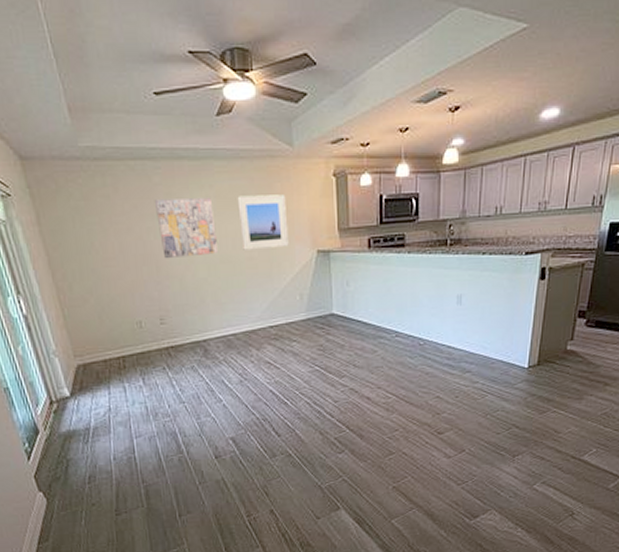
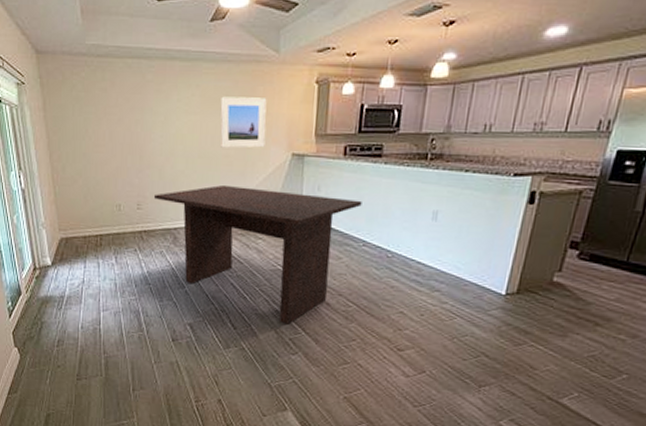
wall art: present [155,198,219,259] -> none [145,95,198,150]
dining table: none [178,289,391,424] -> present [154,184,362,325]

